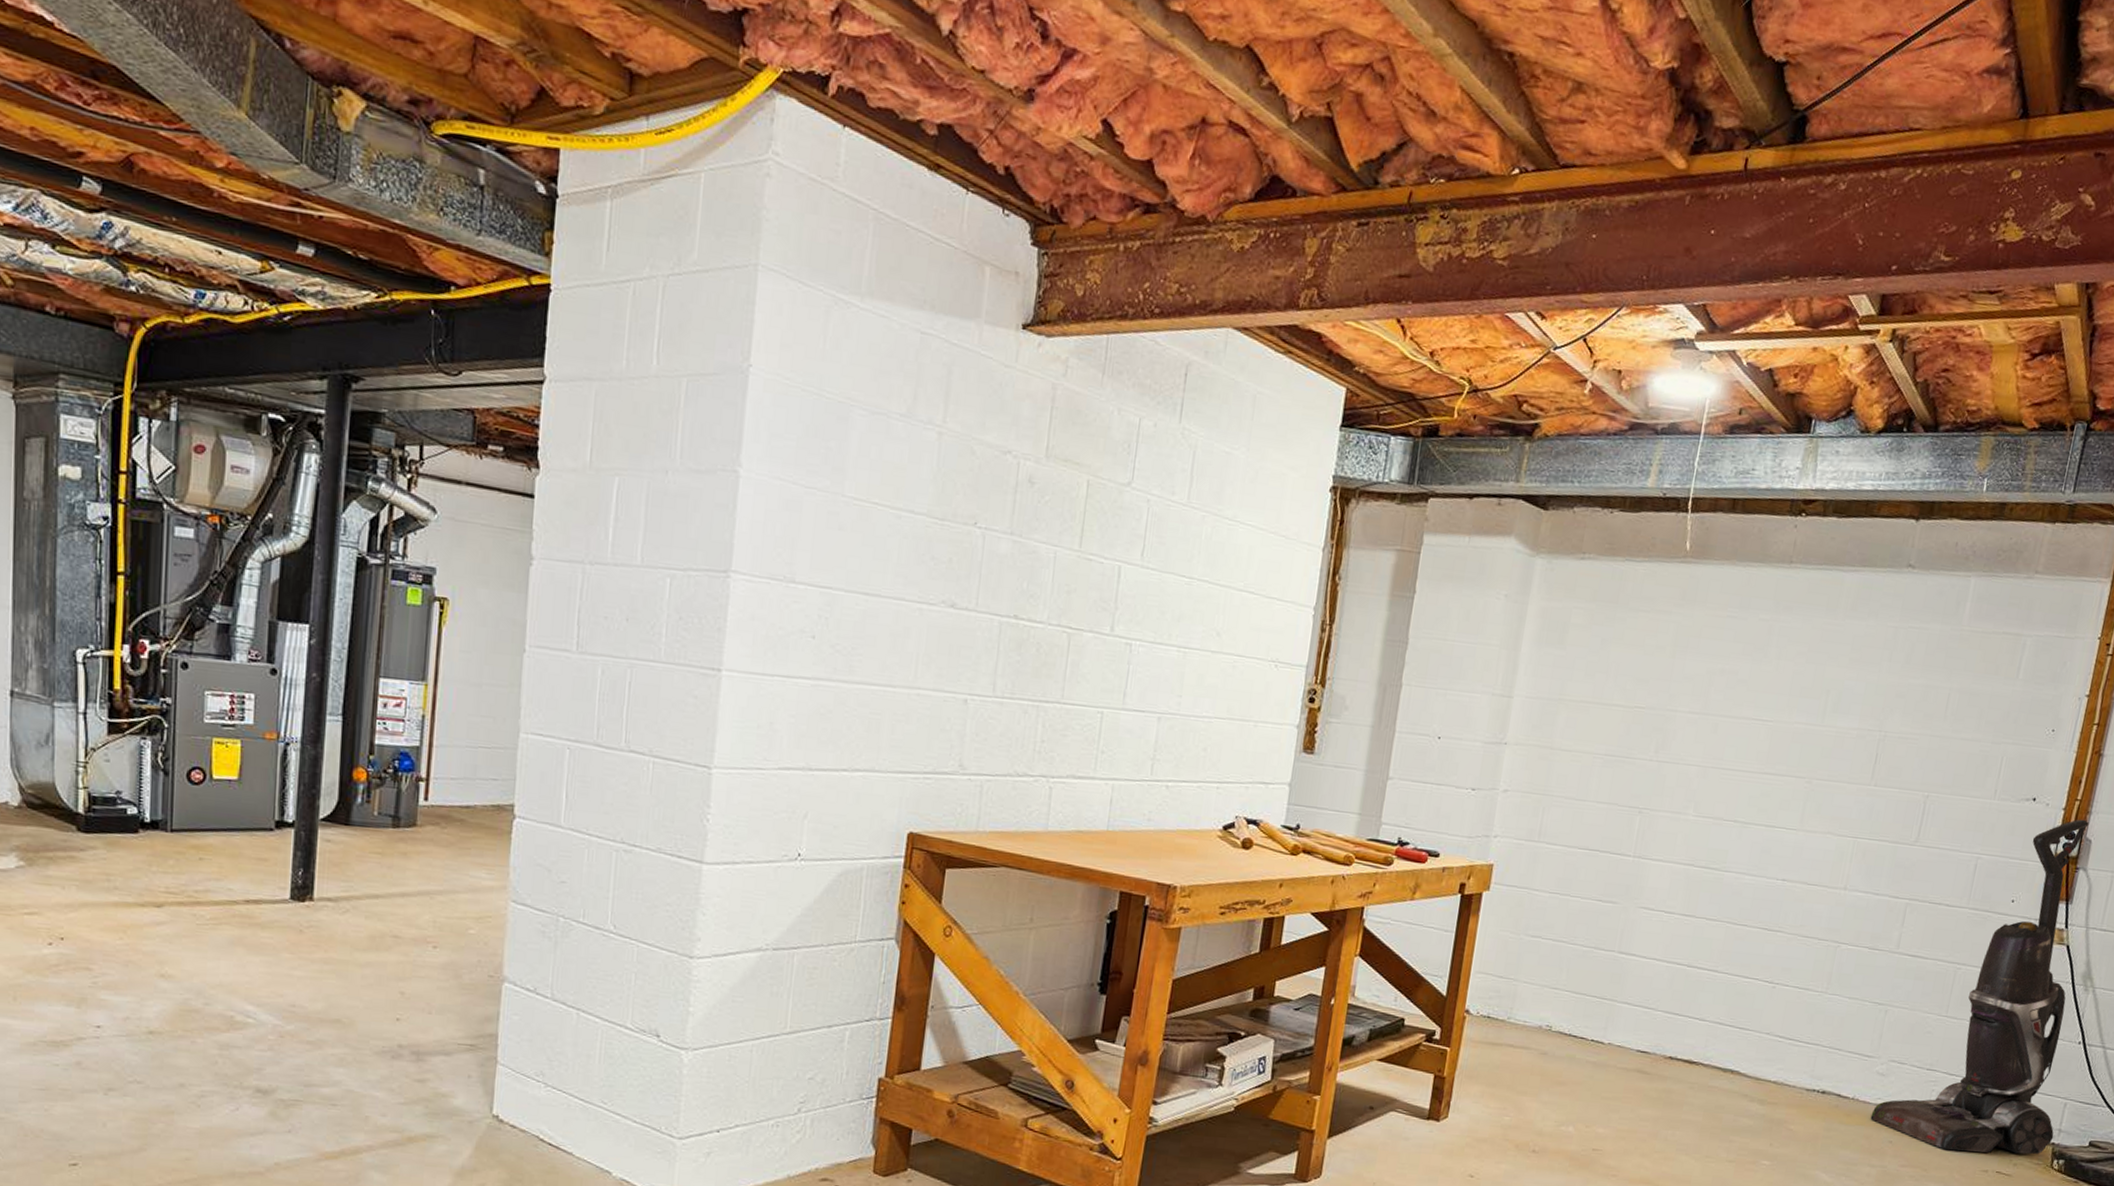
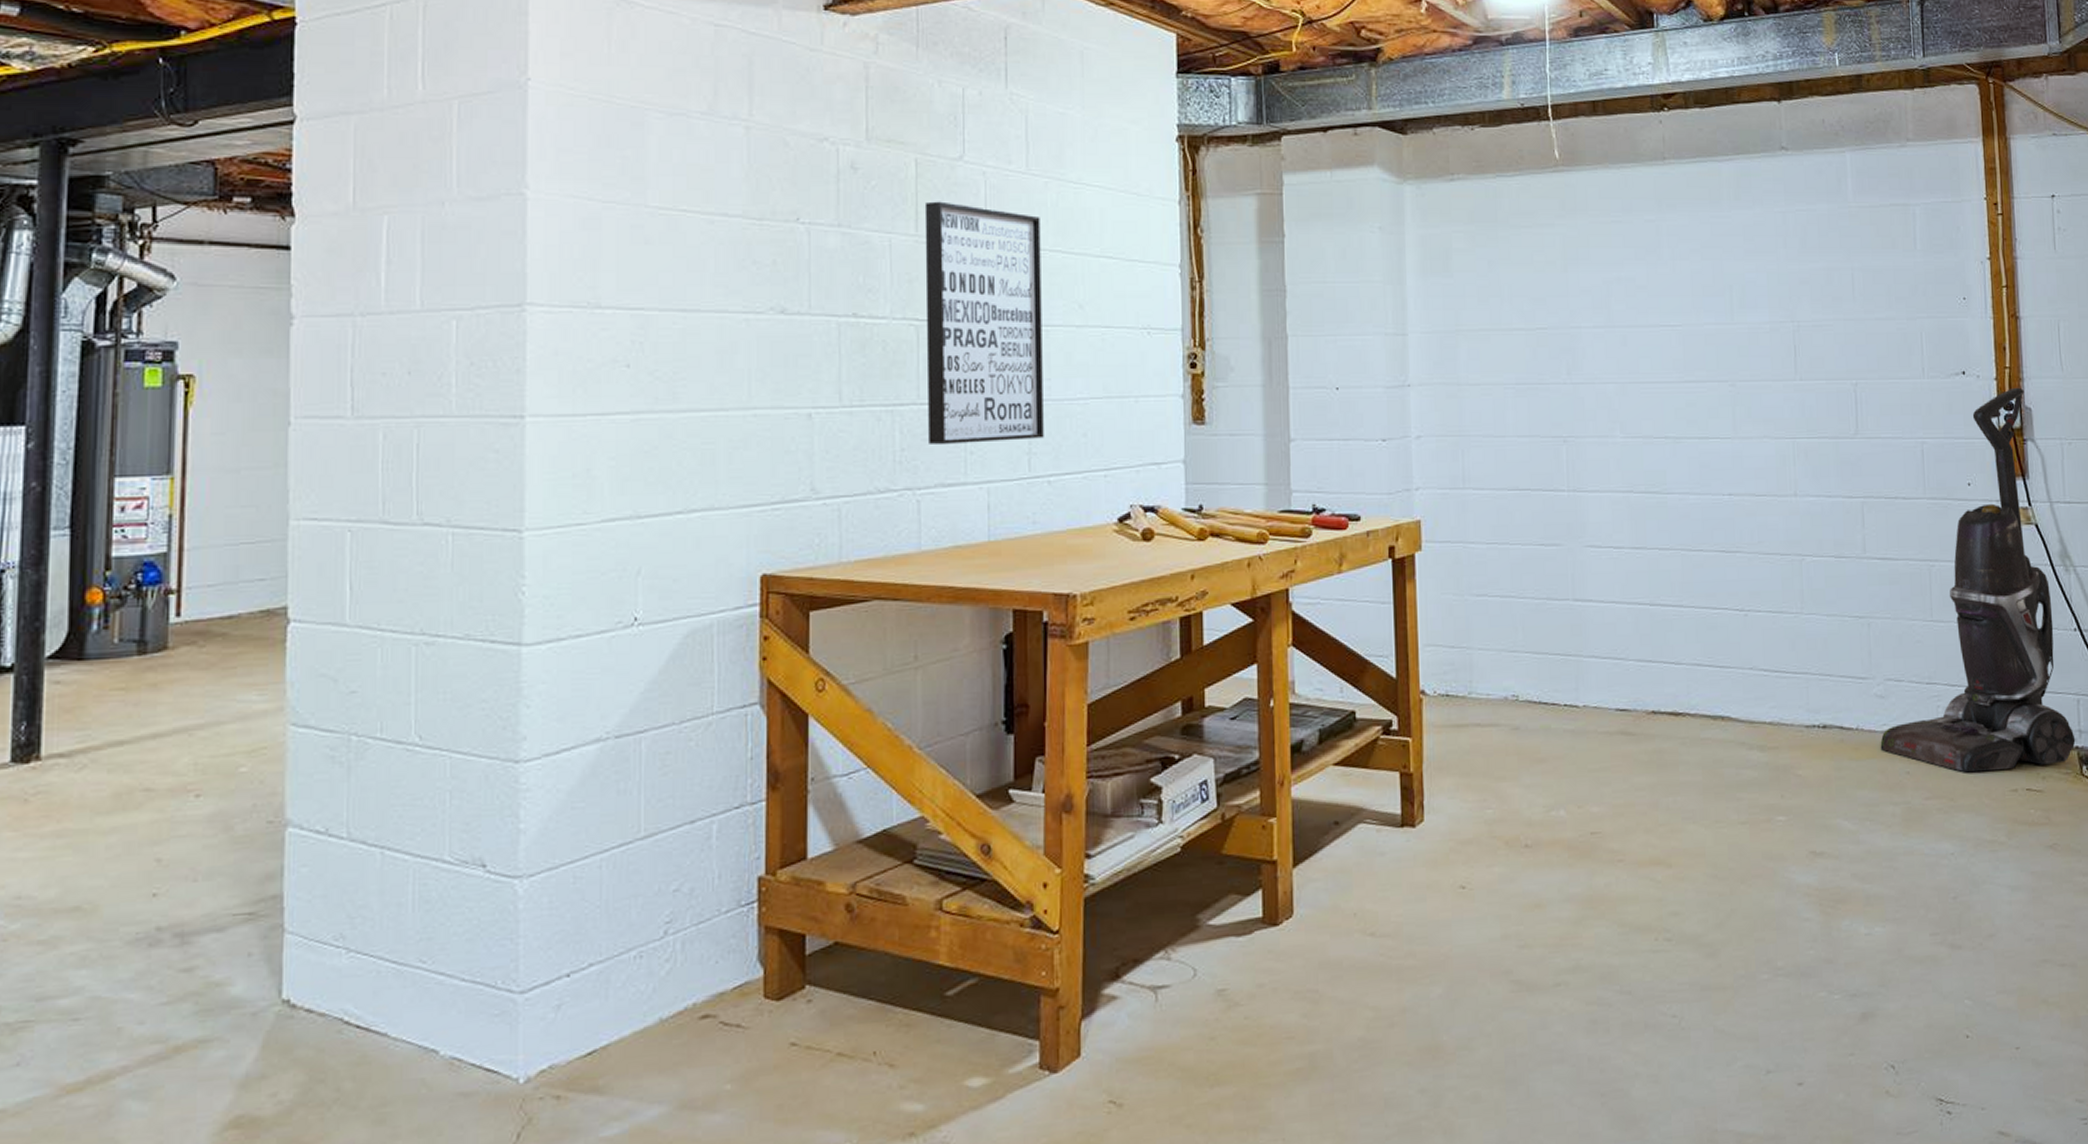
wall art: none [1066,521,1194,748] -> present [924,201,1044,446]

